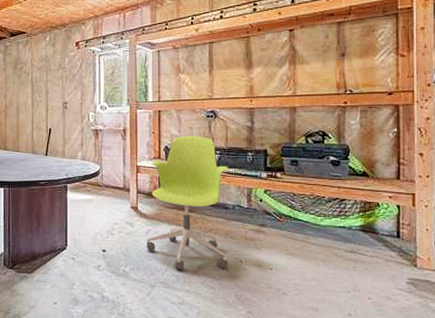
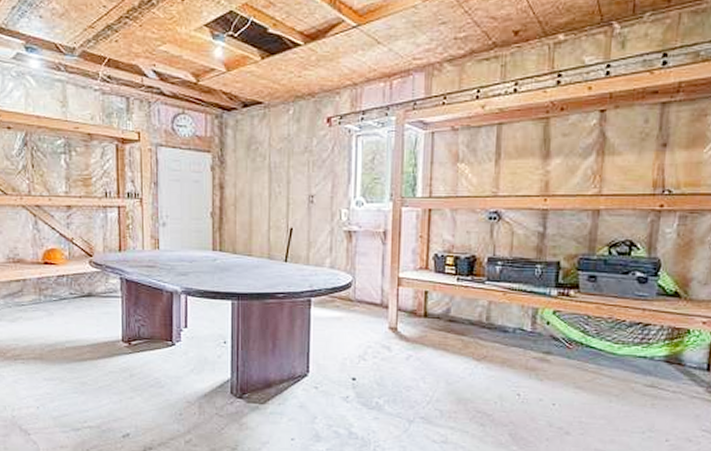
office chair: present [147,135,228,270] -> none [406,241,511,404]

